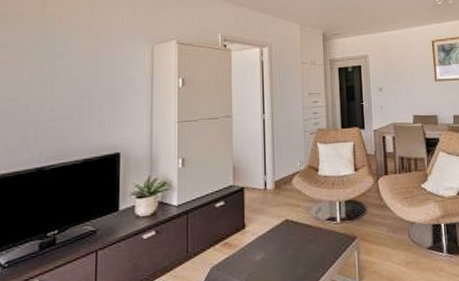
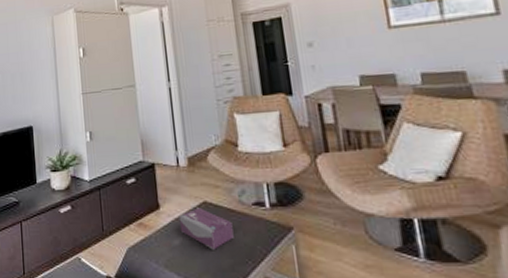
tissue box: none [262,225,309,262] -> present [178,207,234,250]

